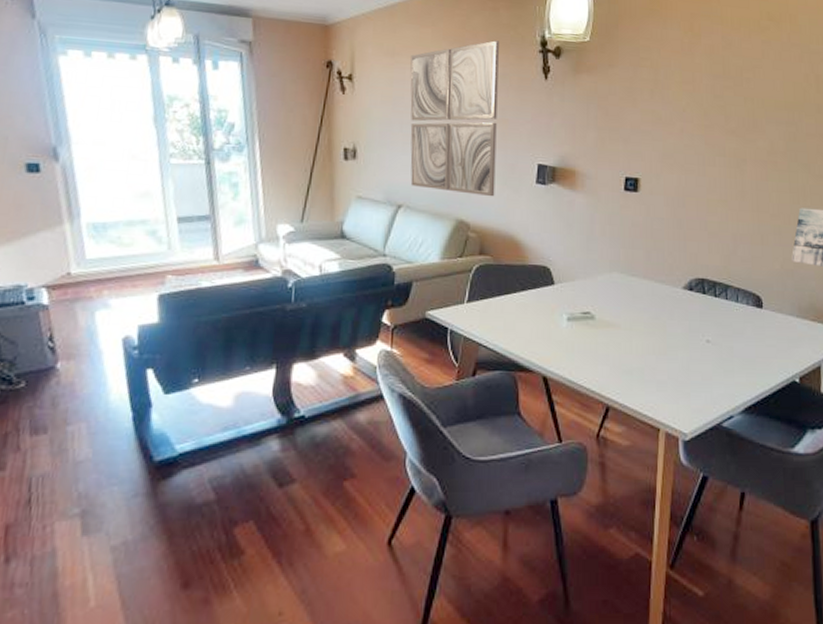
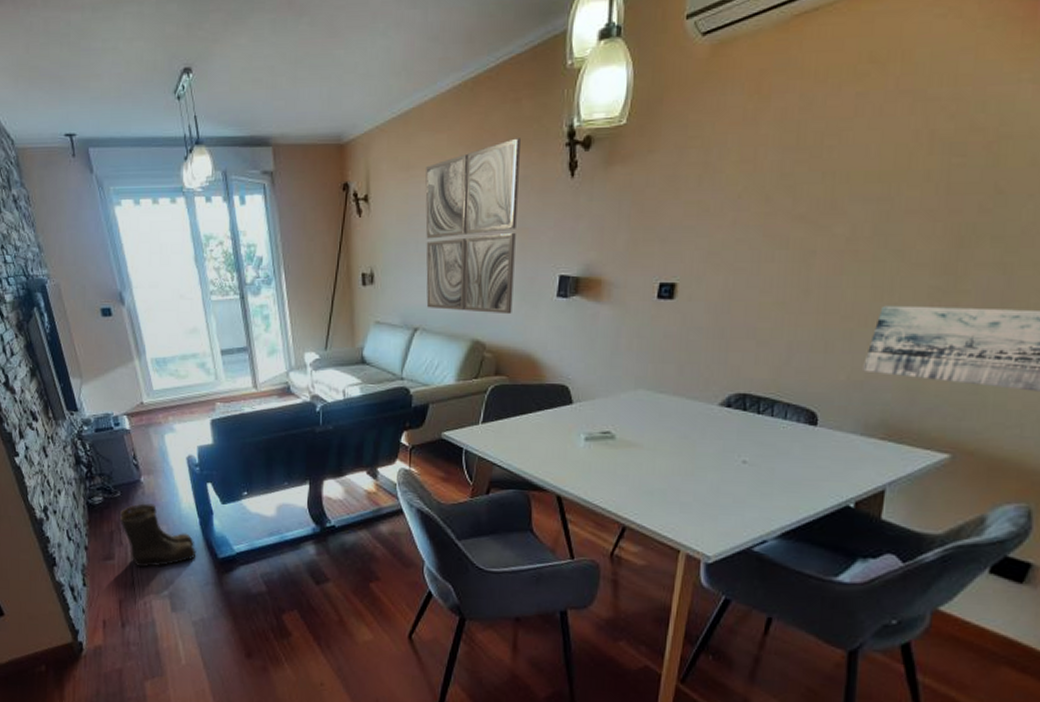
boots: none [20,396,125,479] -> present [120,503,197,568]

